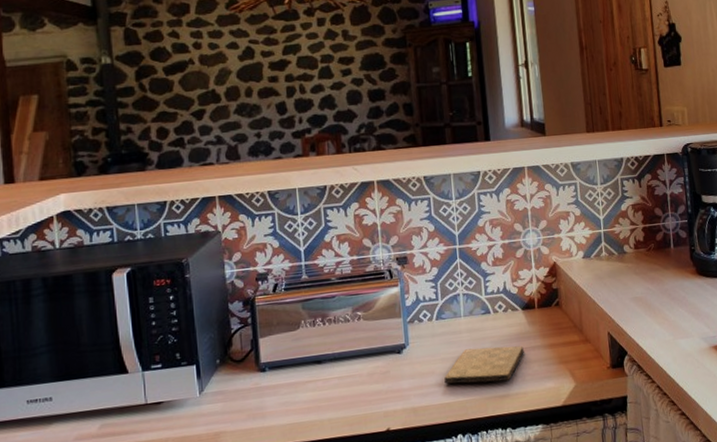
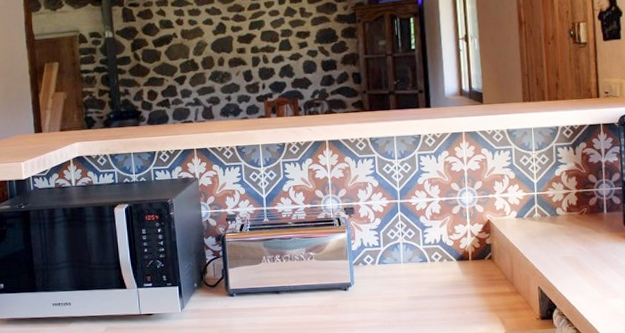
cutting board: present [444,345,524,384] -> none [385,291,458,323]

